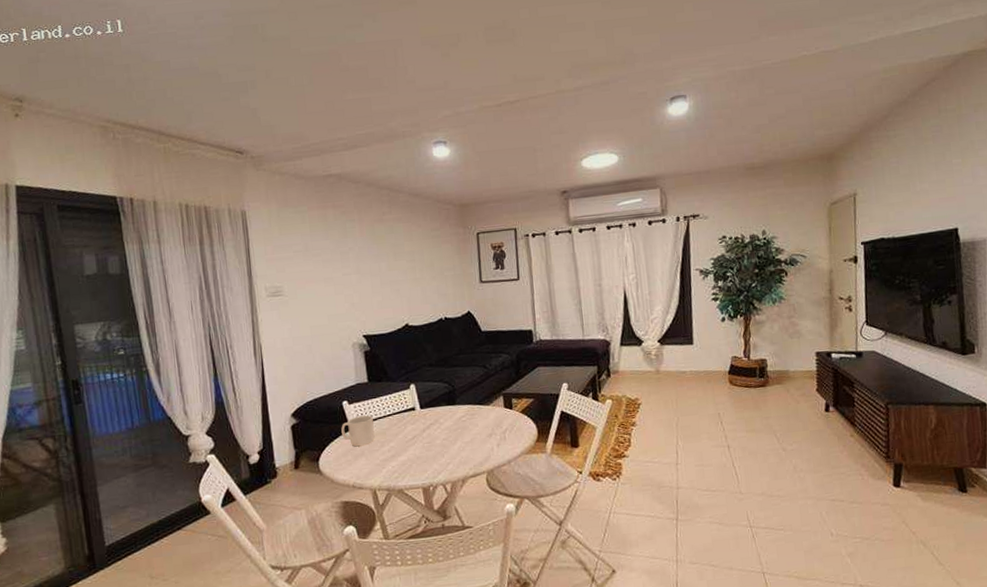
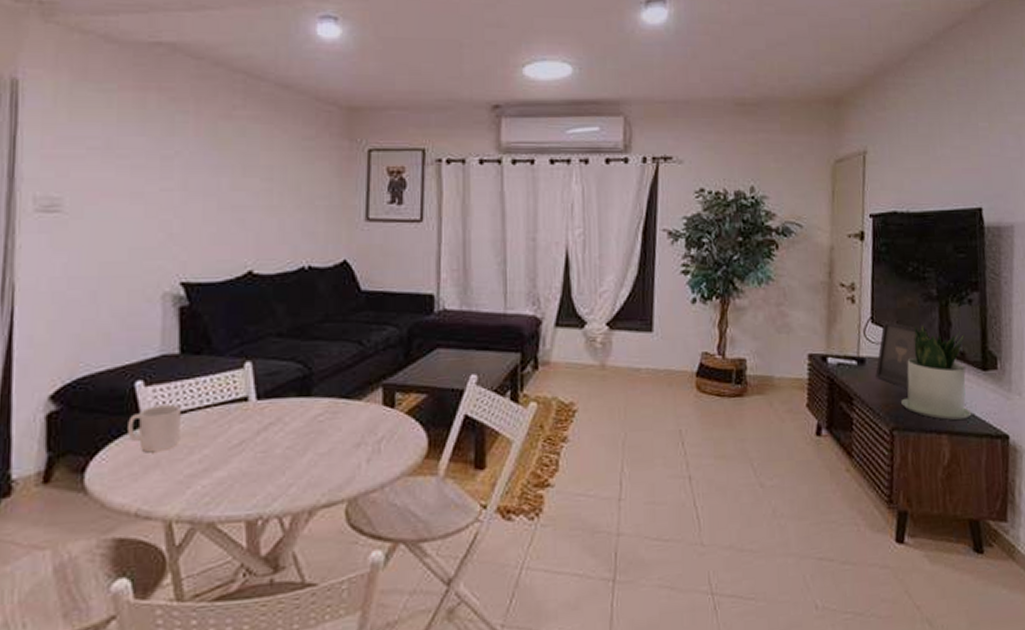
picture frame: none [871,323,922,373] -> present [875,322,937,389]
planter: none [894,324,954,395] -> present [901,325,972,421]

